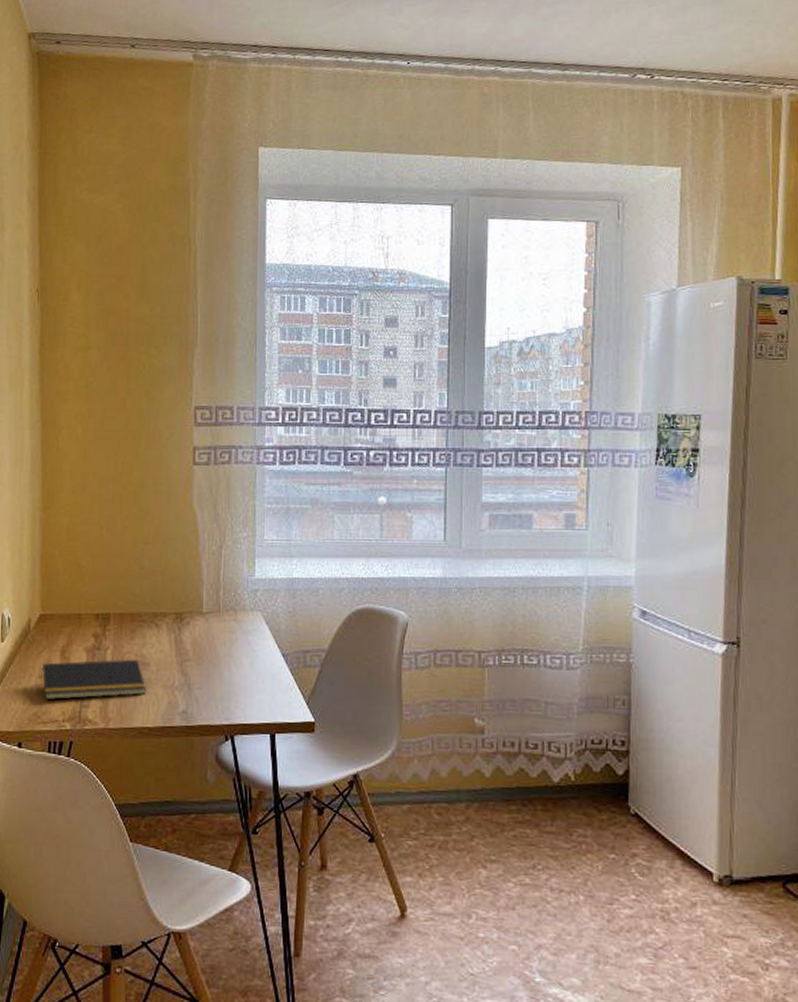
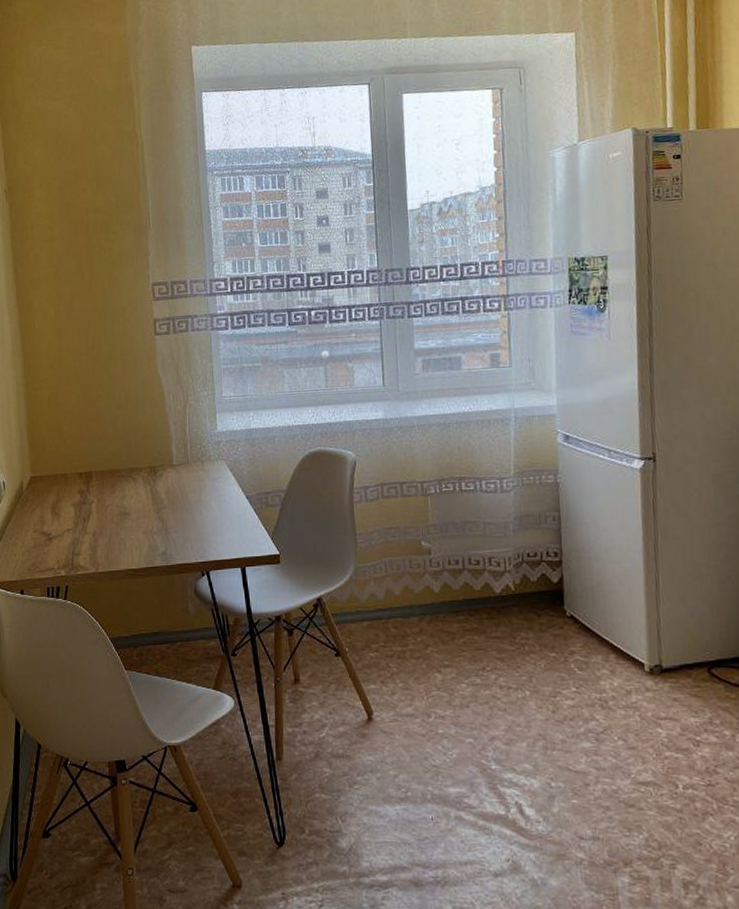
notepad: present [41,659,146,700] -> none [36,510,129,551]

